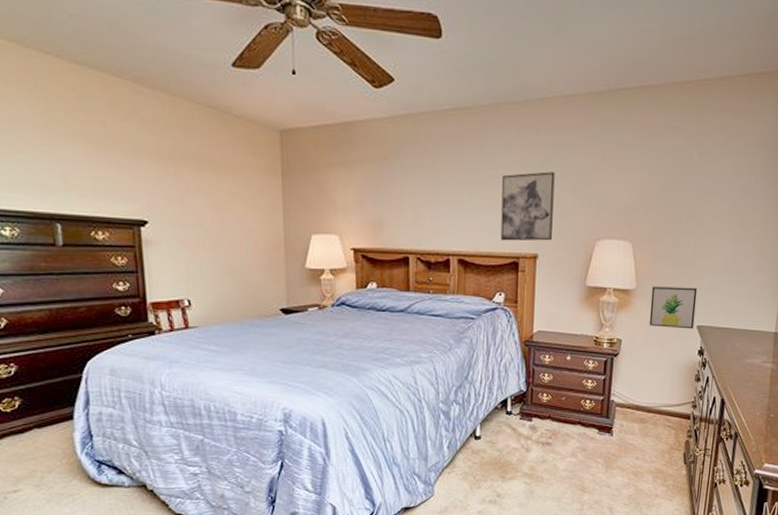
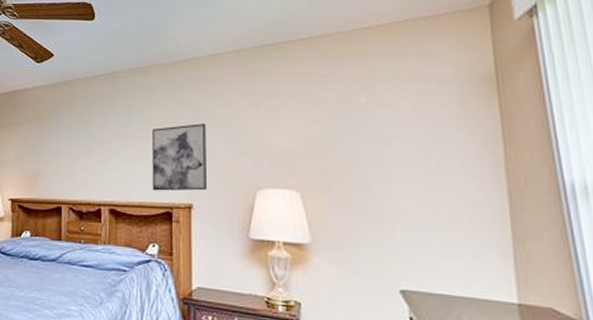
wall art: present [649,286,698,329] -> none [331,240,396,294]

